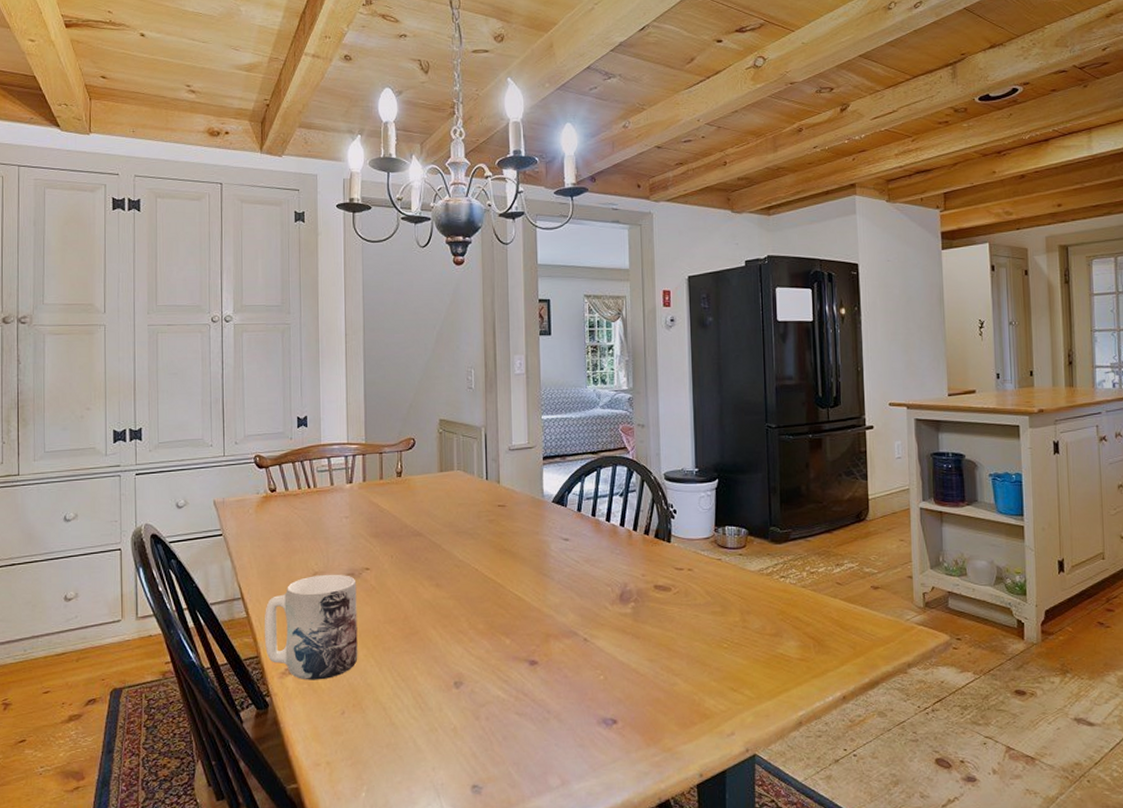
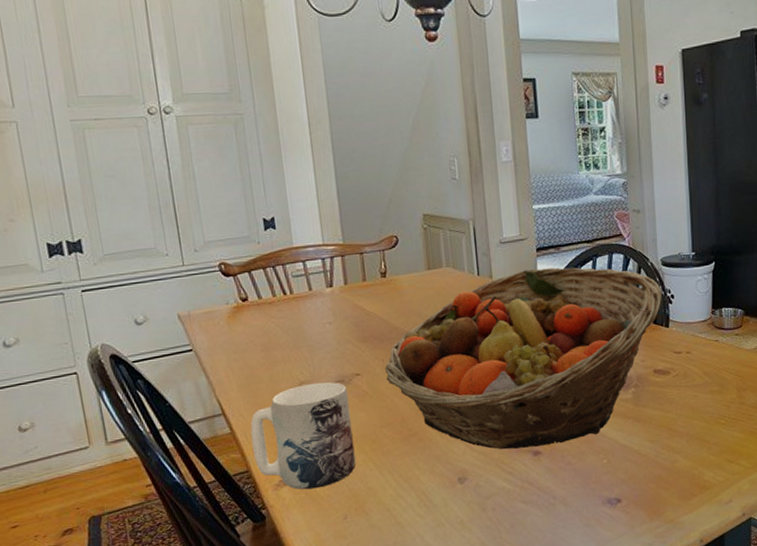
fruit basket: none [392,476,664,656] -> present [384,267,662,450]

